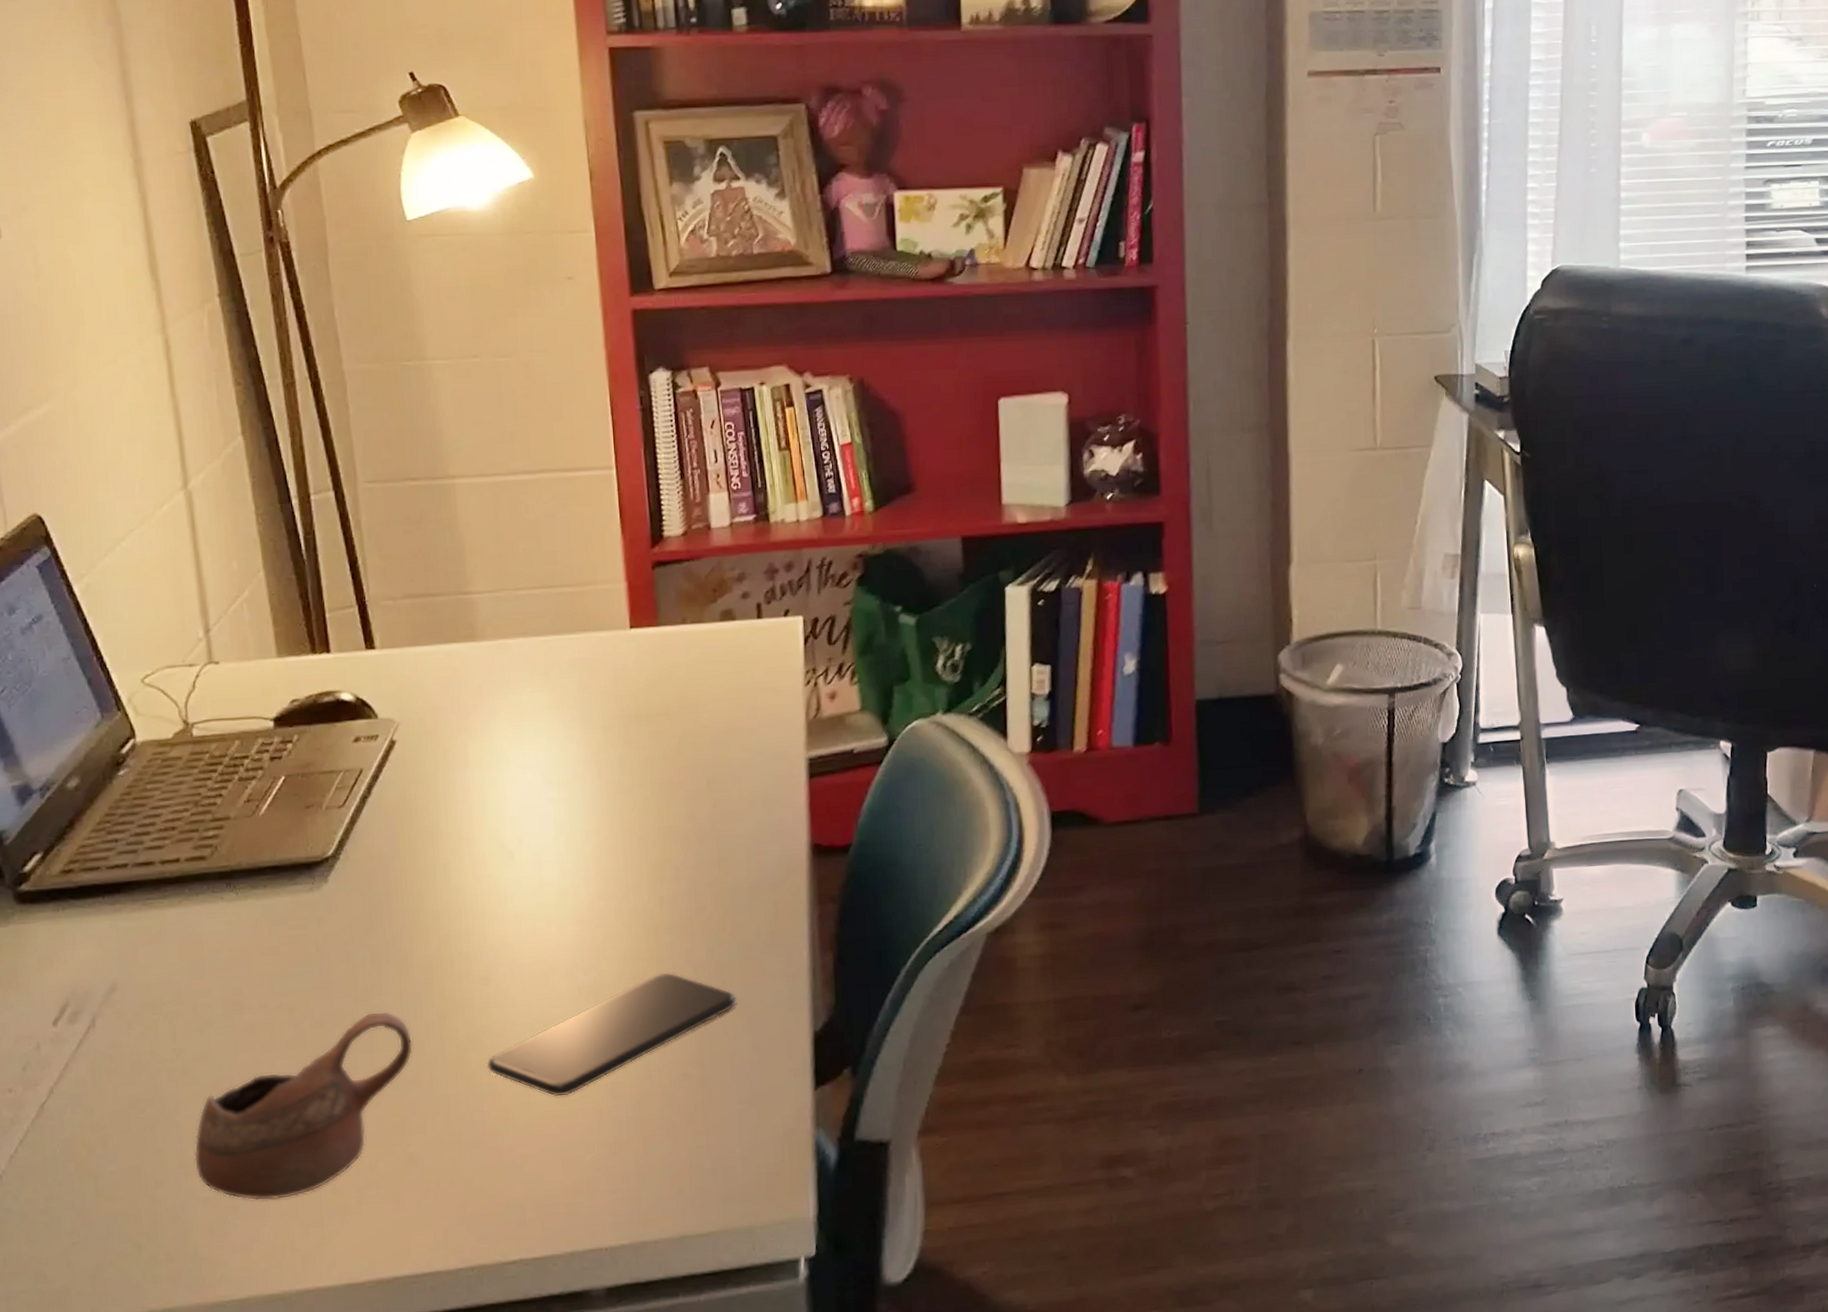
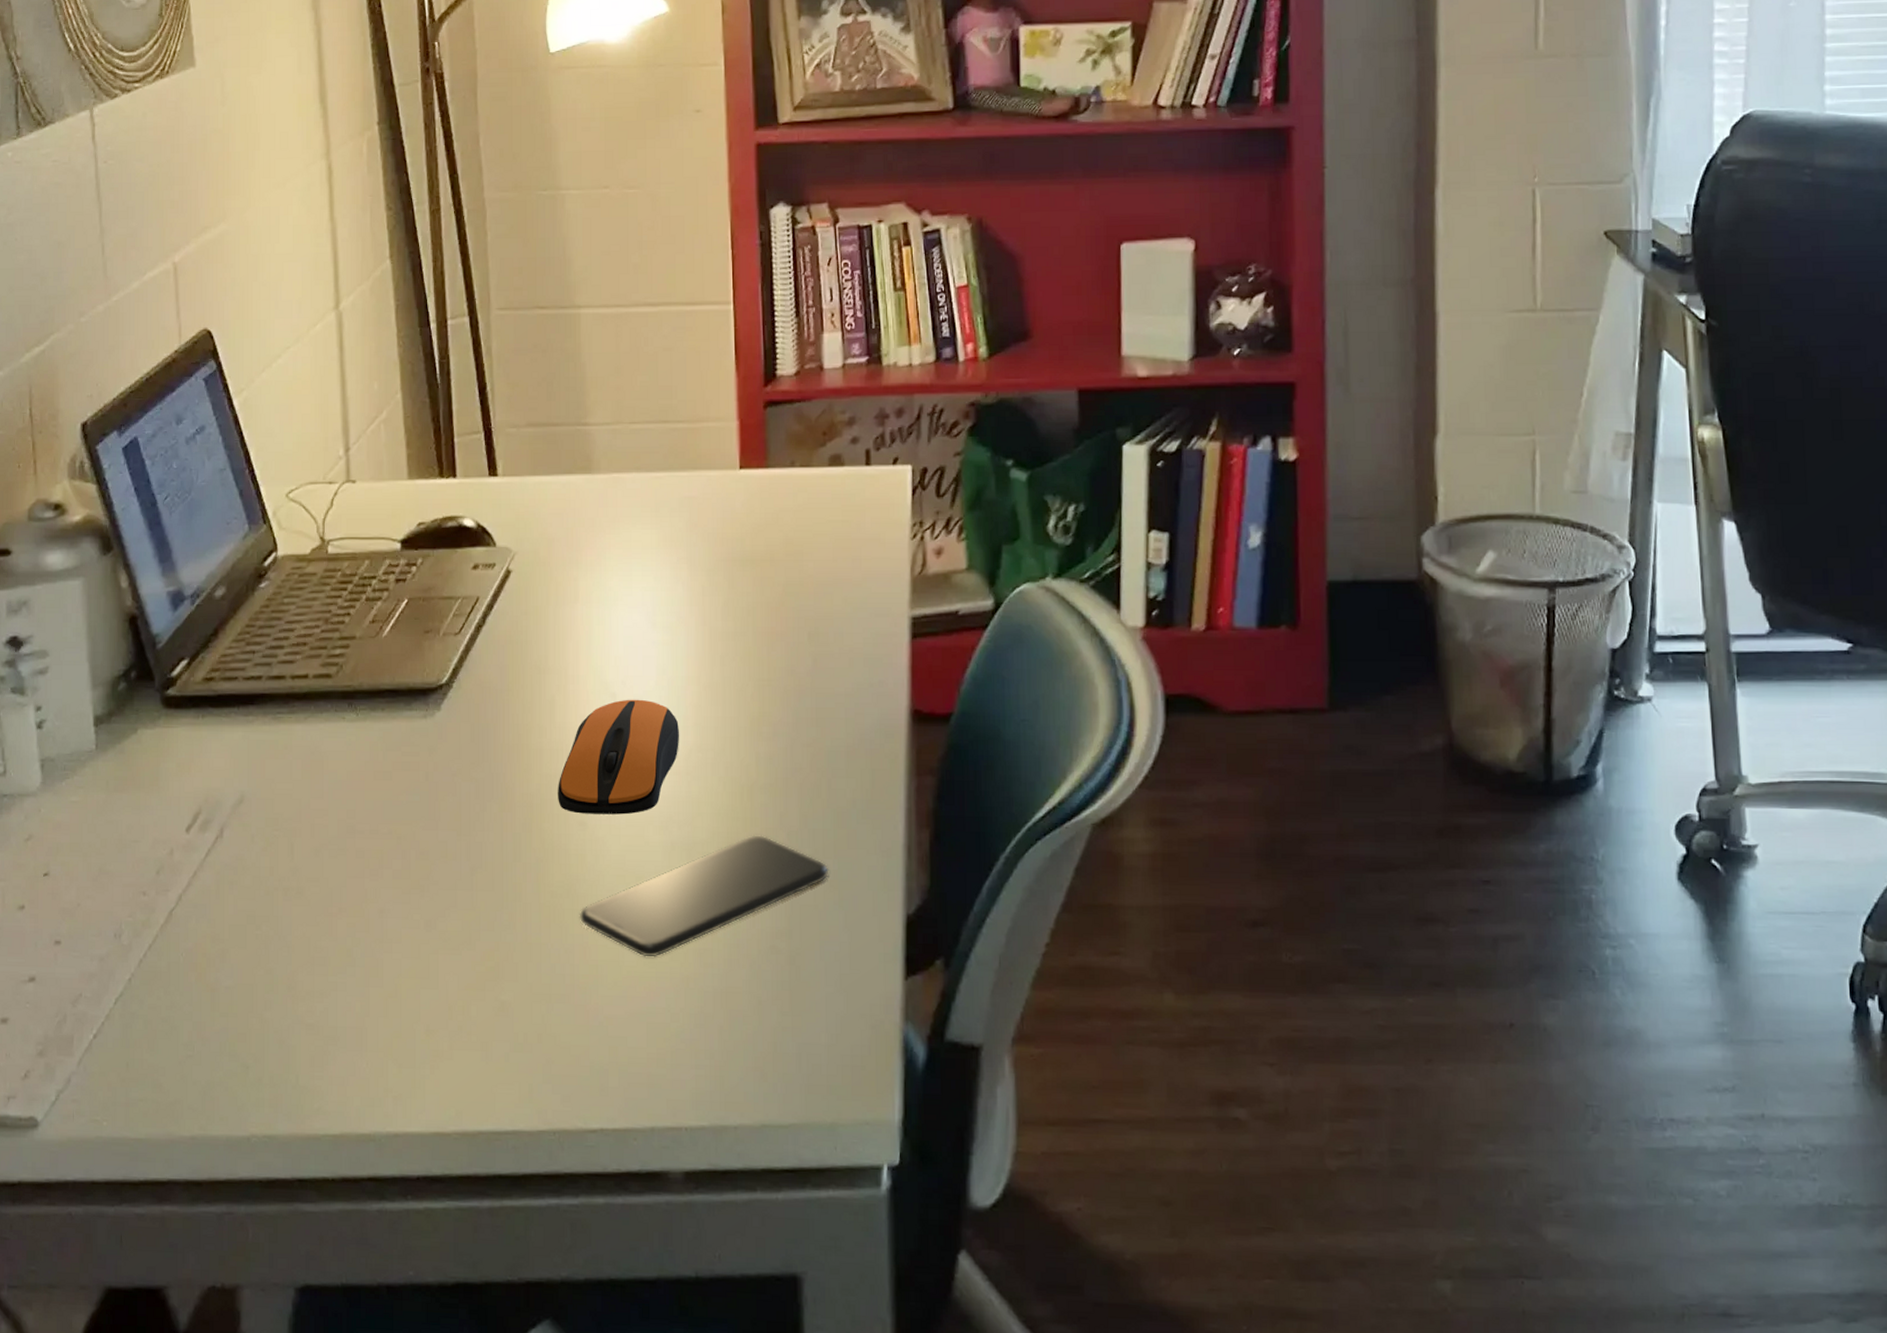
cup: present [194,1011,414,1201] -> none [302,848,510,1035]
computer mouse: none [457,855,582,969] -> present [558,699,680,815]

